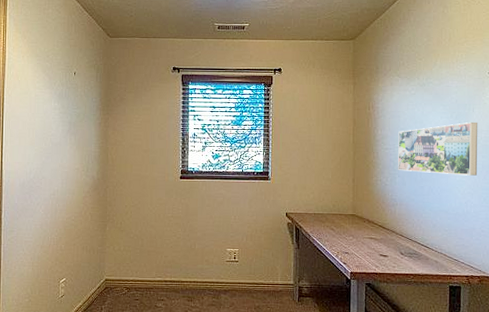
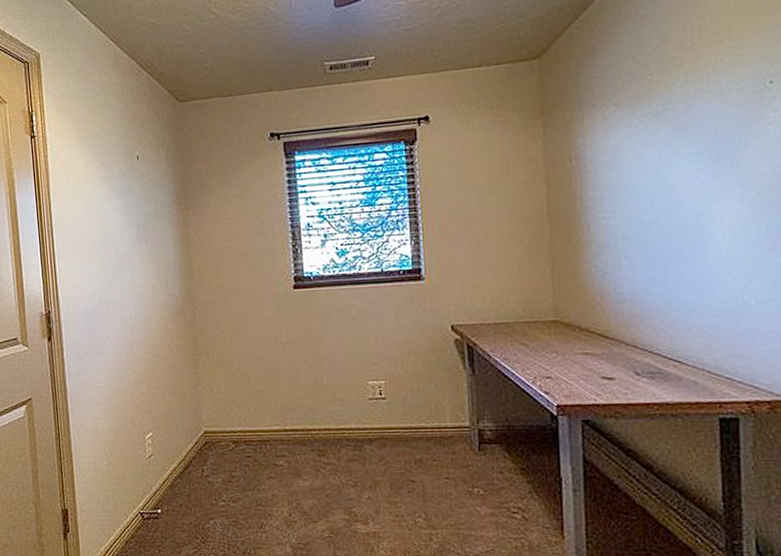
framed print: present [398,122,478,176] -> none [621,162,759,250]

